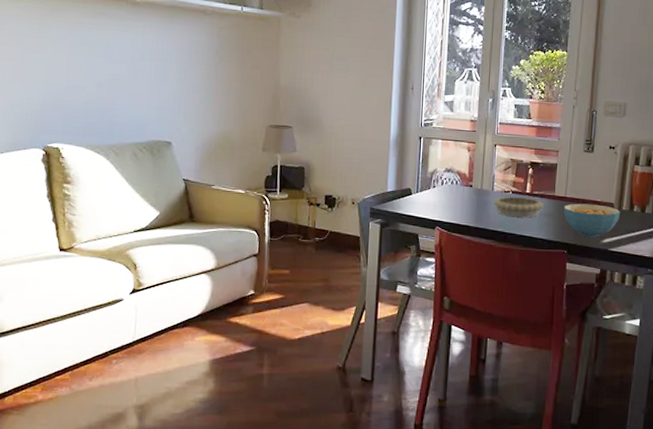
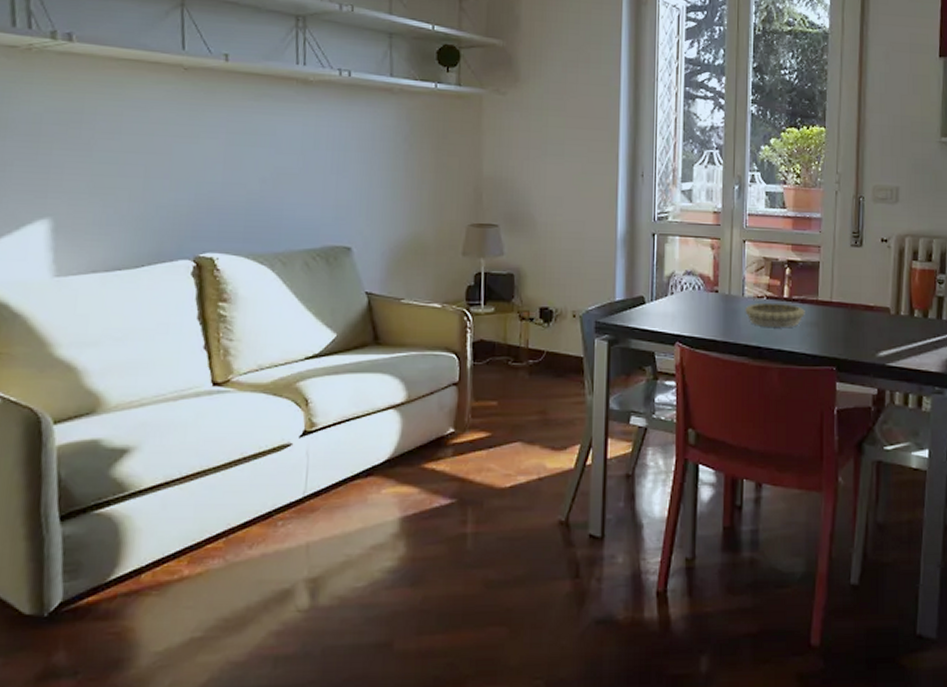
cereal bowl: present [563,203,621,238] -> none [829,309,899,350]

